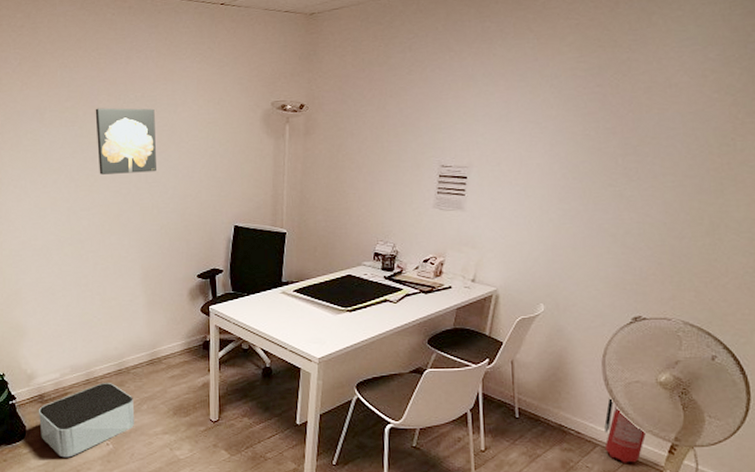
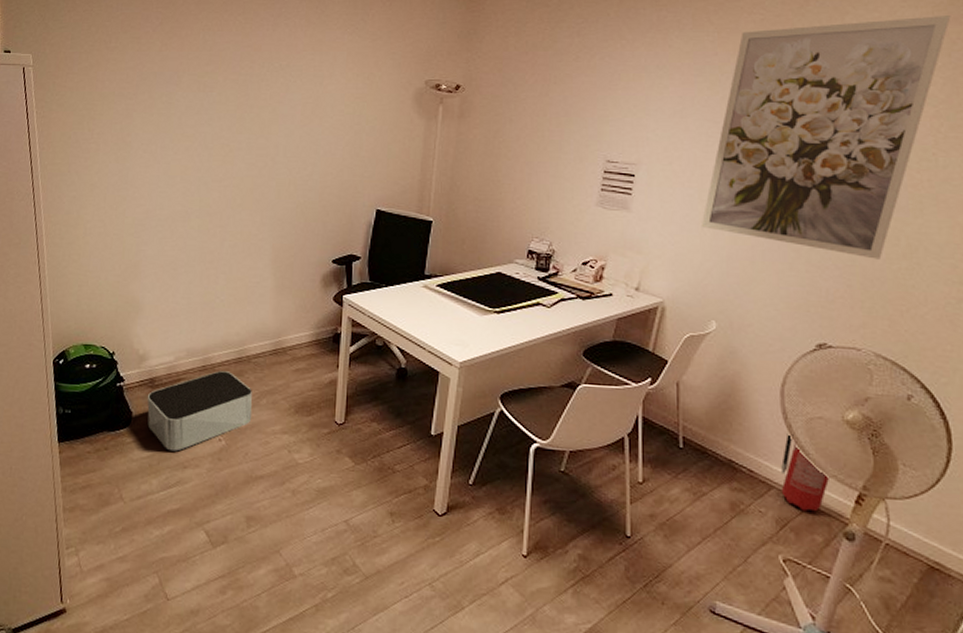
wall art: present [95,108,156,175] -> none [235,75,300,146]
wall art: none [527,10,747,238] -> present [700,16,951,260]

